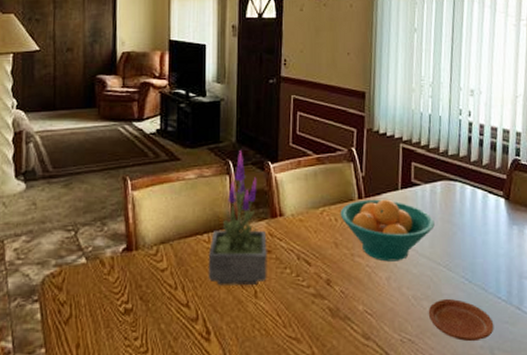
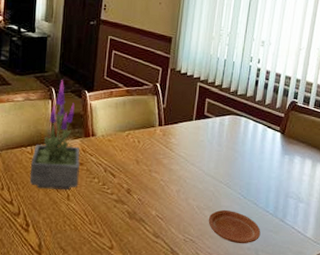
fruit bowl: present [340,199,435,262] -> none [142,127,220,178]

